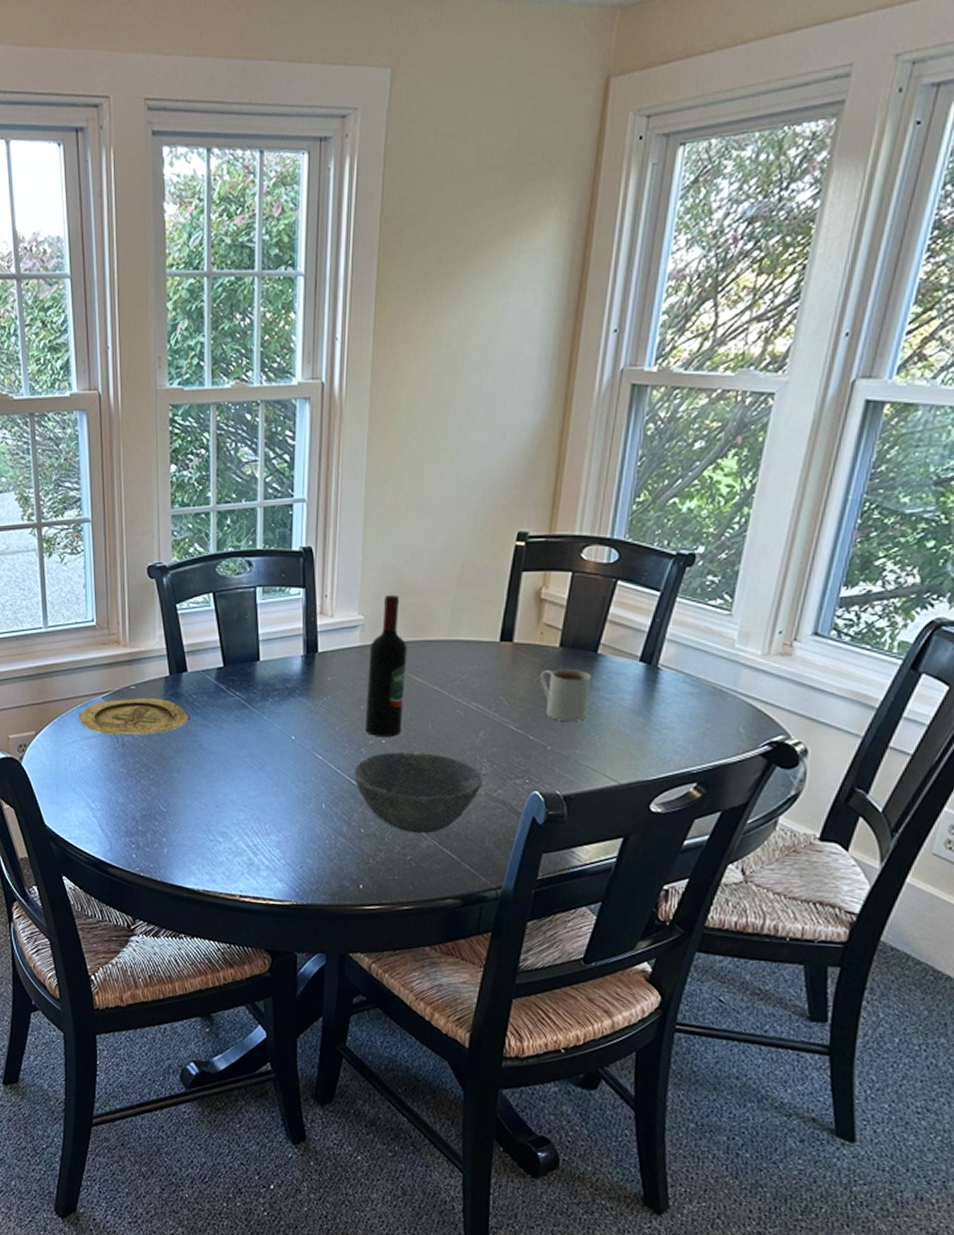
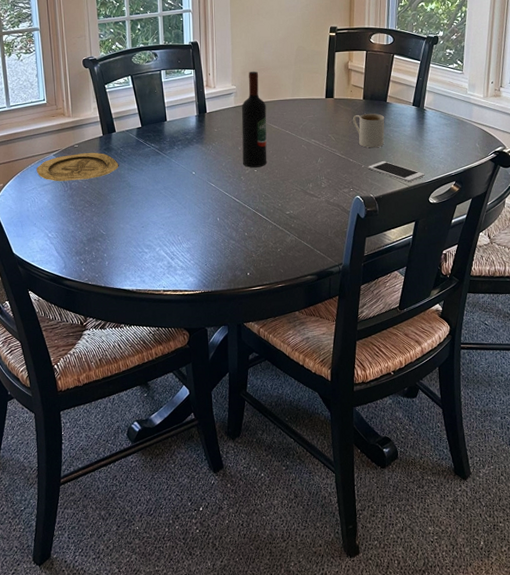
bowl: present [354,751,482,834] -> none [237,176,323,233]
cell phone: none [556,743,648,779] -> present [367,161,425,183]

